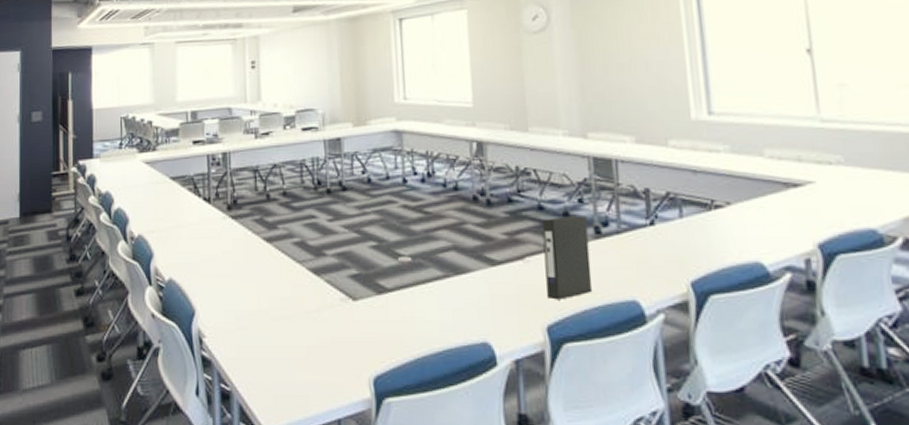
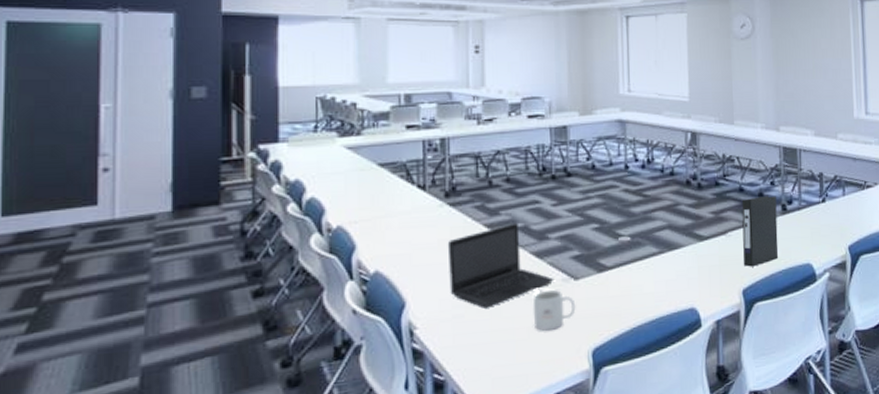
laptop: none [230,237,332,323] -> present [447,222,554,308]
mug: none [311,308,355,352] -> present [533,289,576,331]

